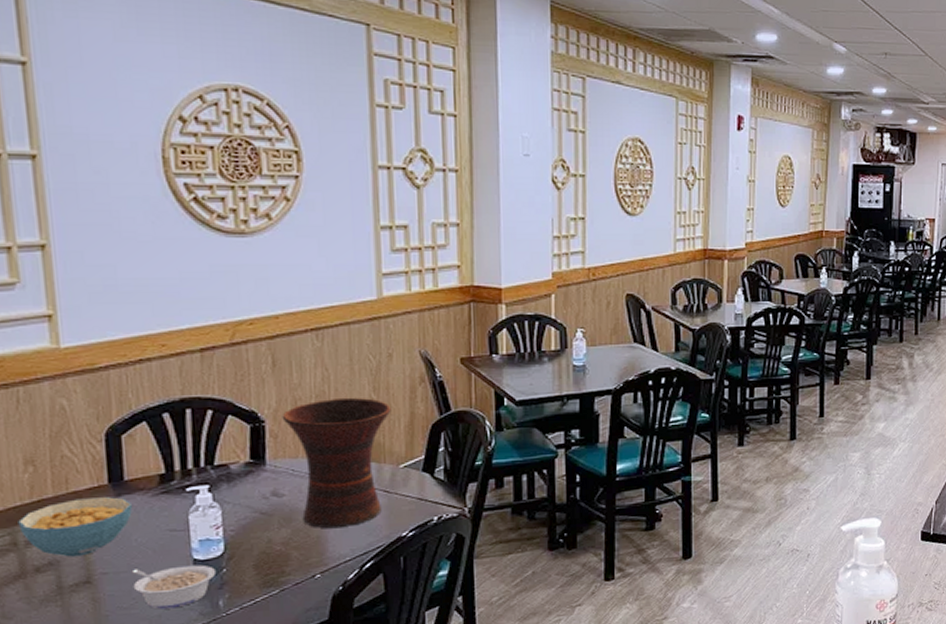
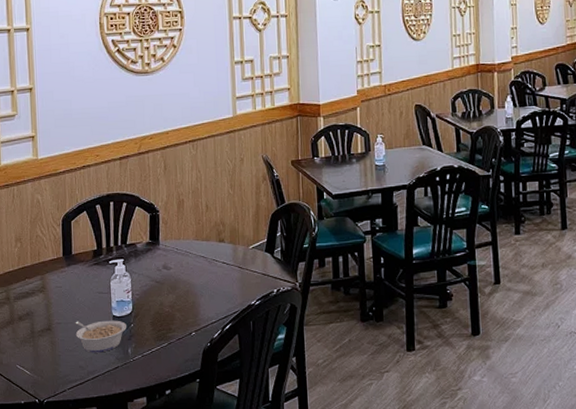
cereal bowl: present [18,497,133,557] -> none [11,266,77,310]
vase: present [282,397,392,529] -> none [170,192,243,296]

